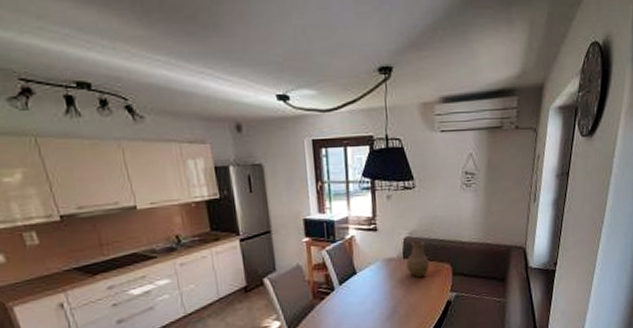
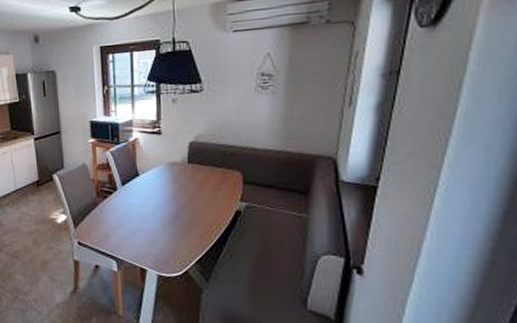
vase: present [406,240,429,278] -> none [191,145,216,183]

